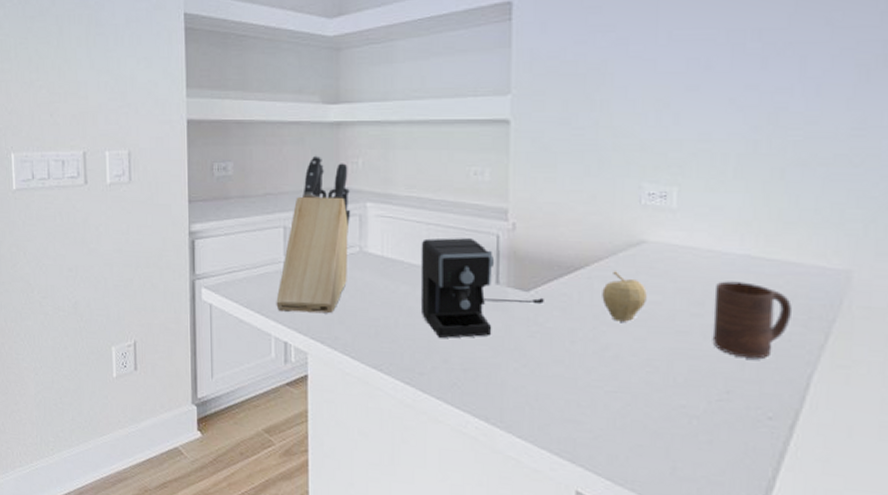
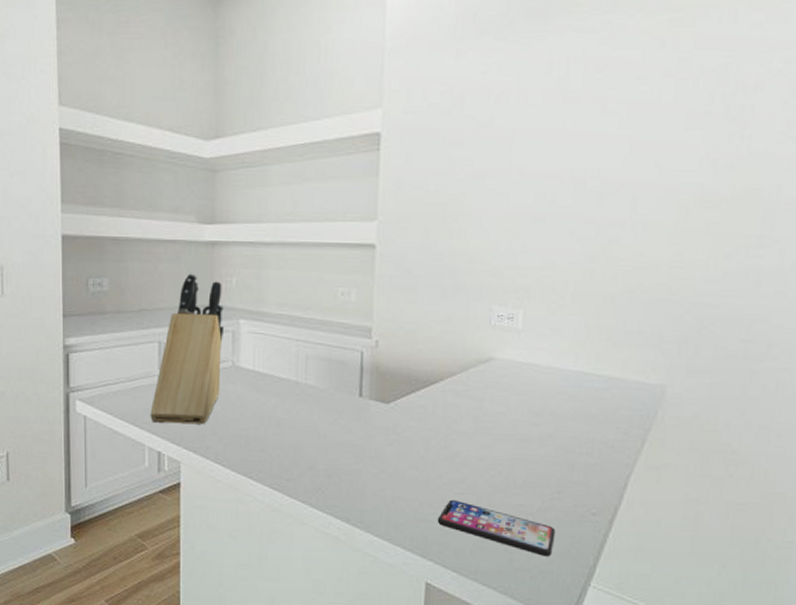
coffee maker: present [420,238,544,338] -> none [289,354,402,447]
smartphone: none [586,398,726,466] -> present [437,499,556,557]
fruit: present [602,271,647,322] -> none [454,385,493,431]
cup: present [712,281,792,359] -> none [548,394,616,463]

